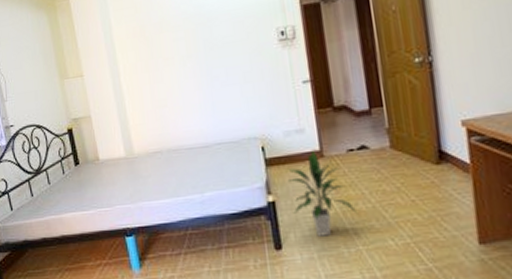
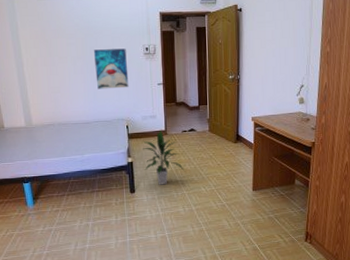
wall art: none [208,36,261,98] -> present [93,48,129,89]

